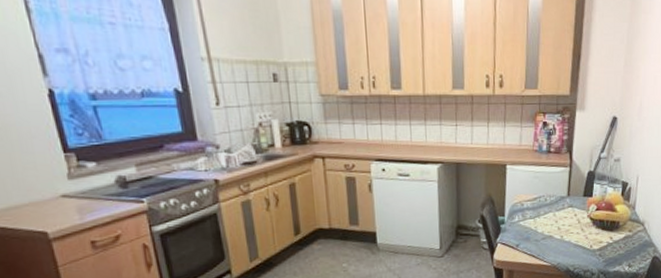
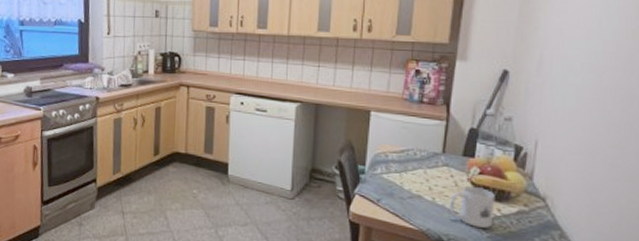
mug: none [575,221,608,255] -> present [450,186,495,228]

